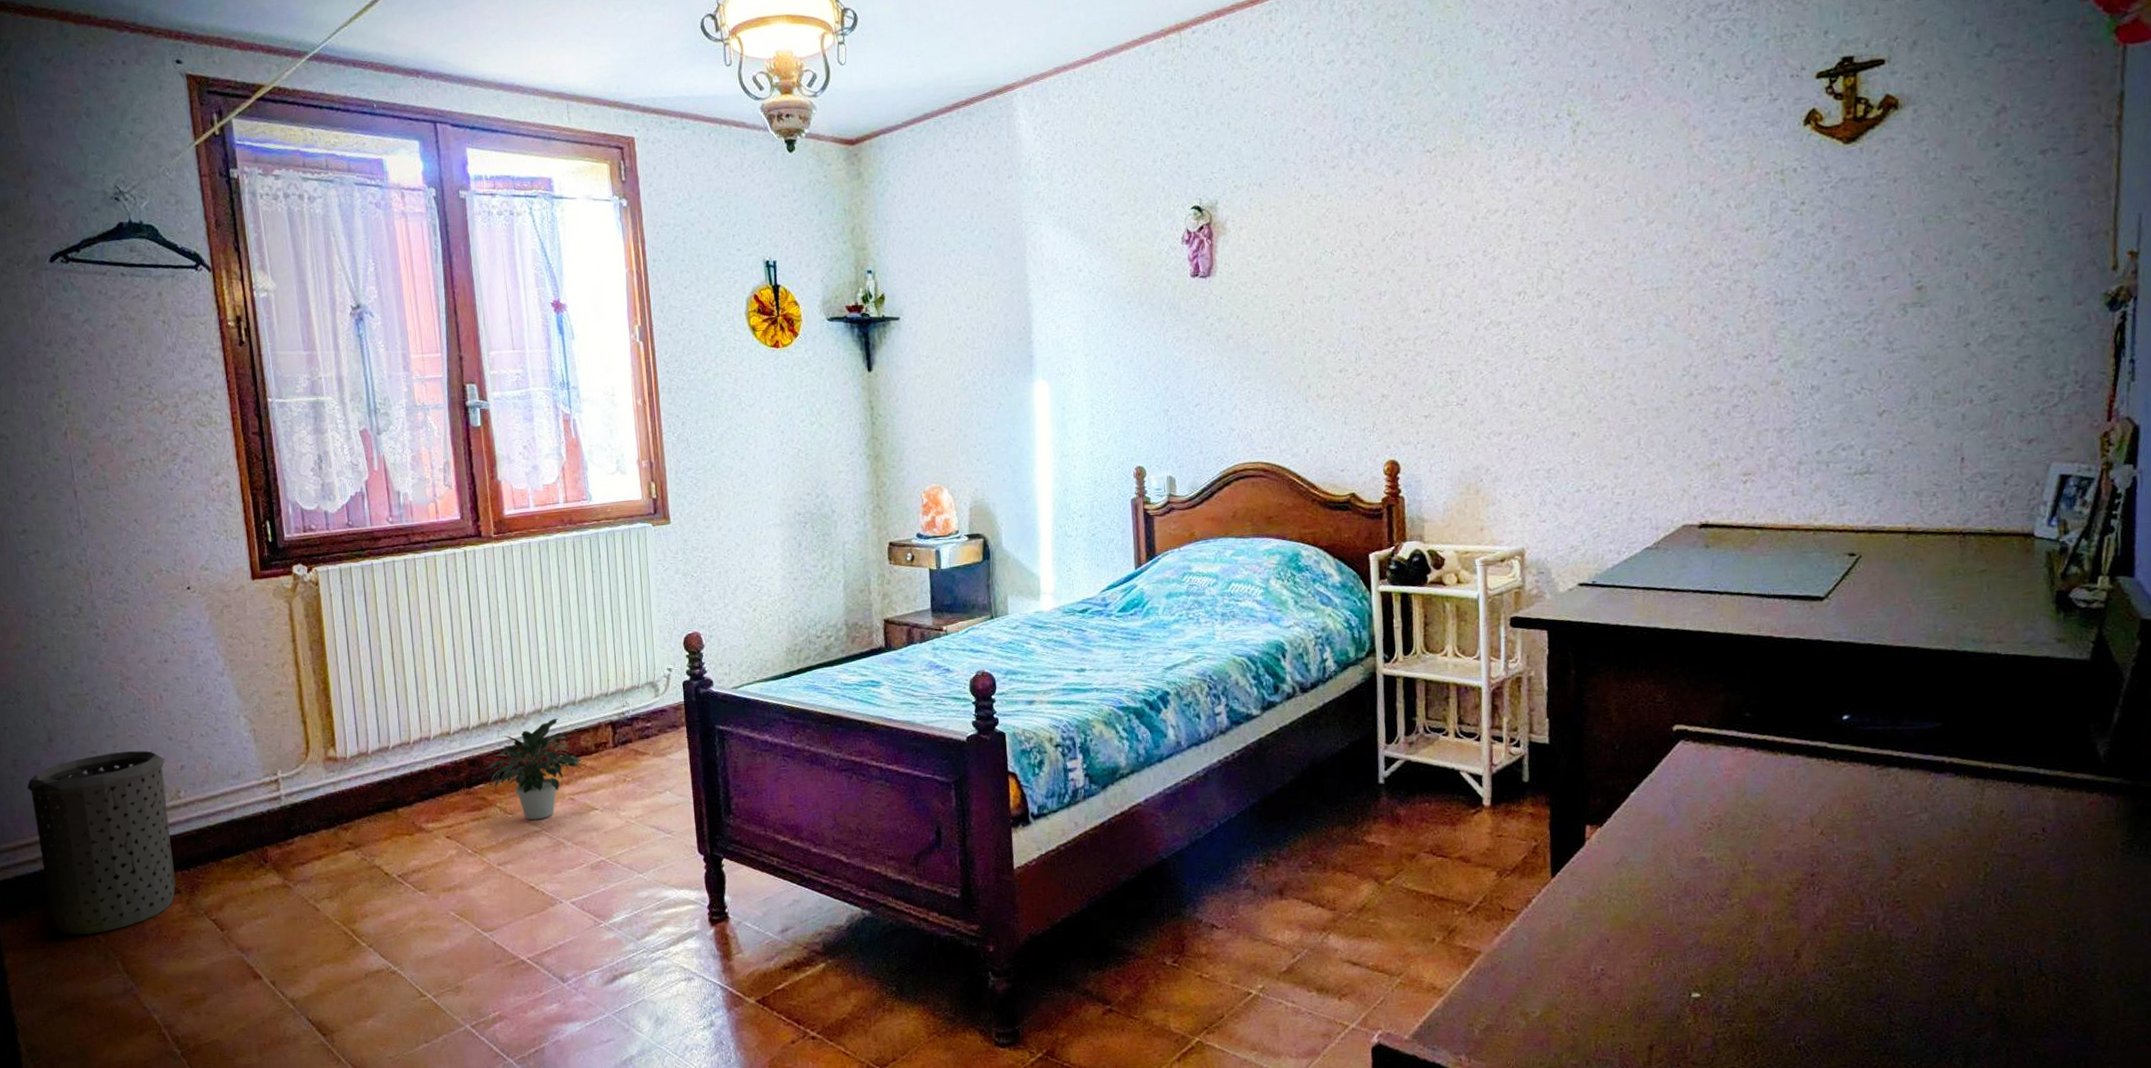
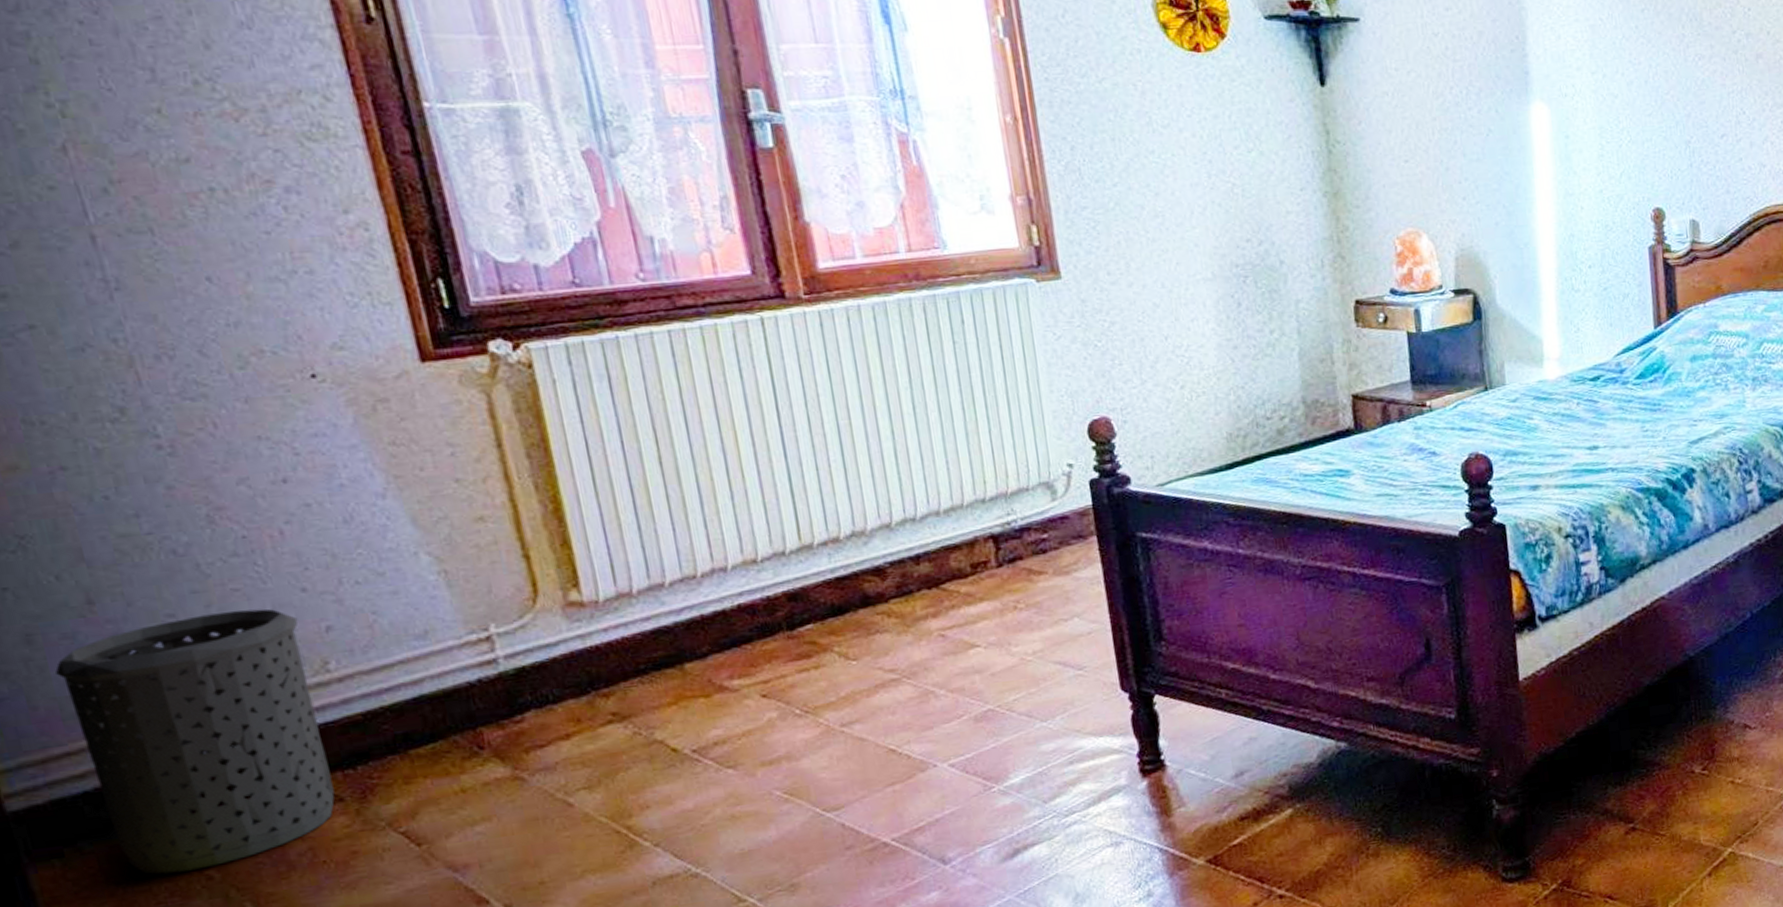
potted plant: present [483,719,582,820] -> none [810,534,954,666]

